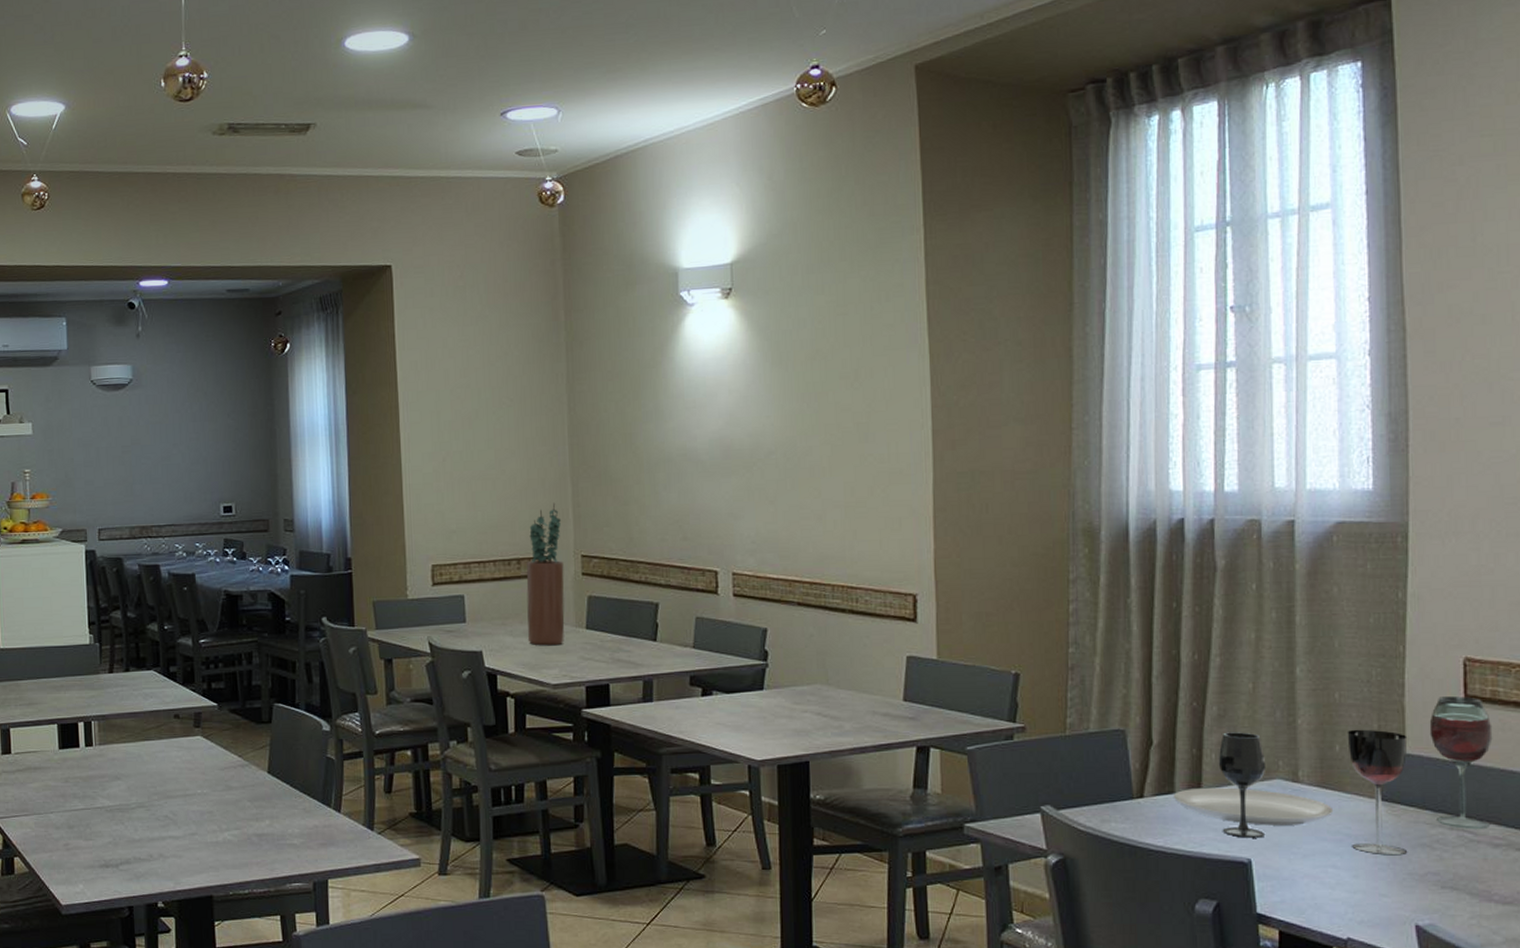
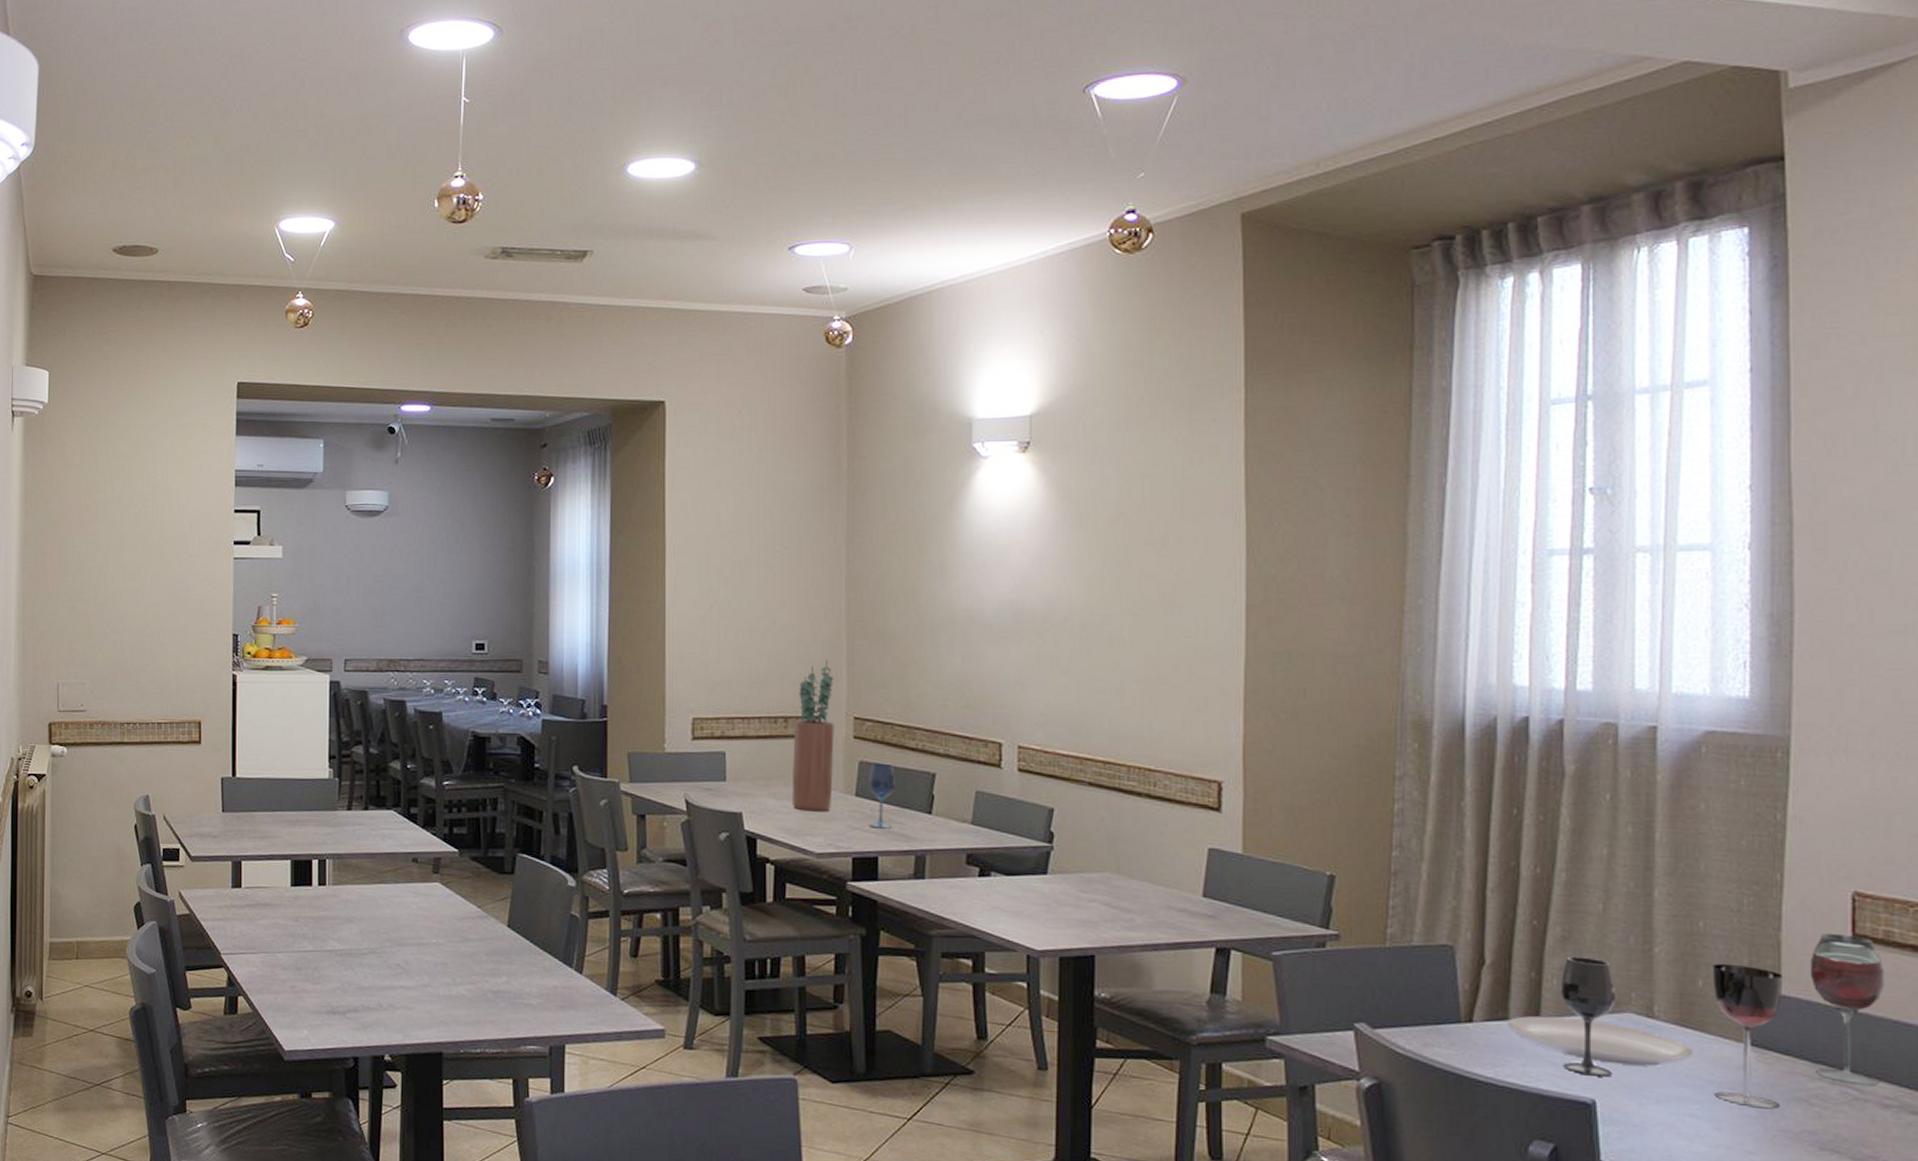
wineglass: none [597,596,622,658] -> present [869,763,895,829]

